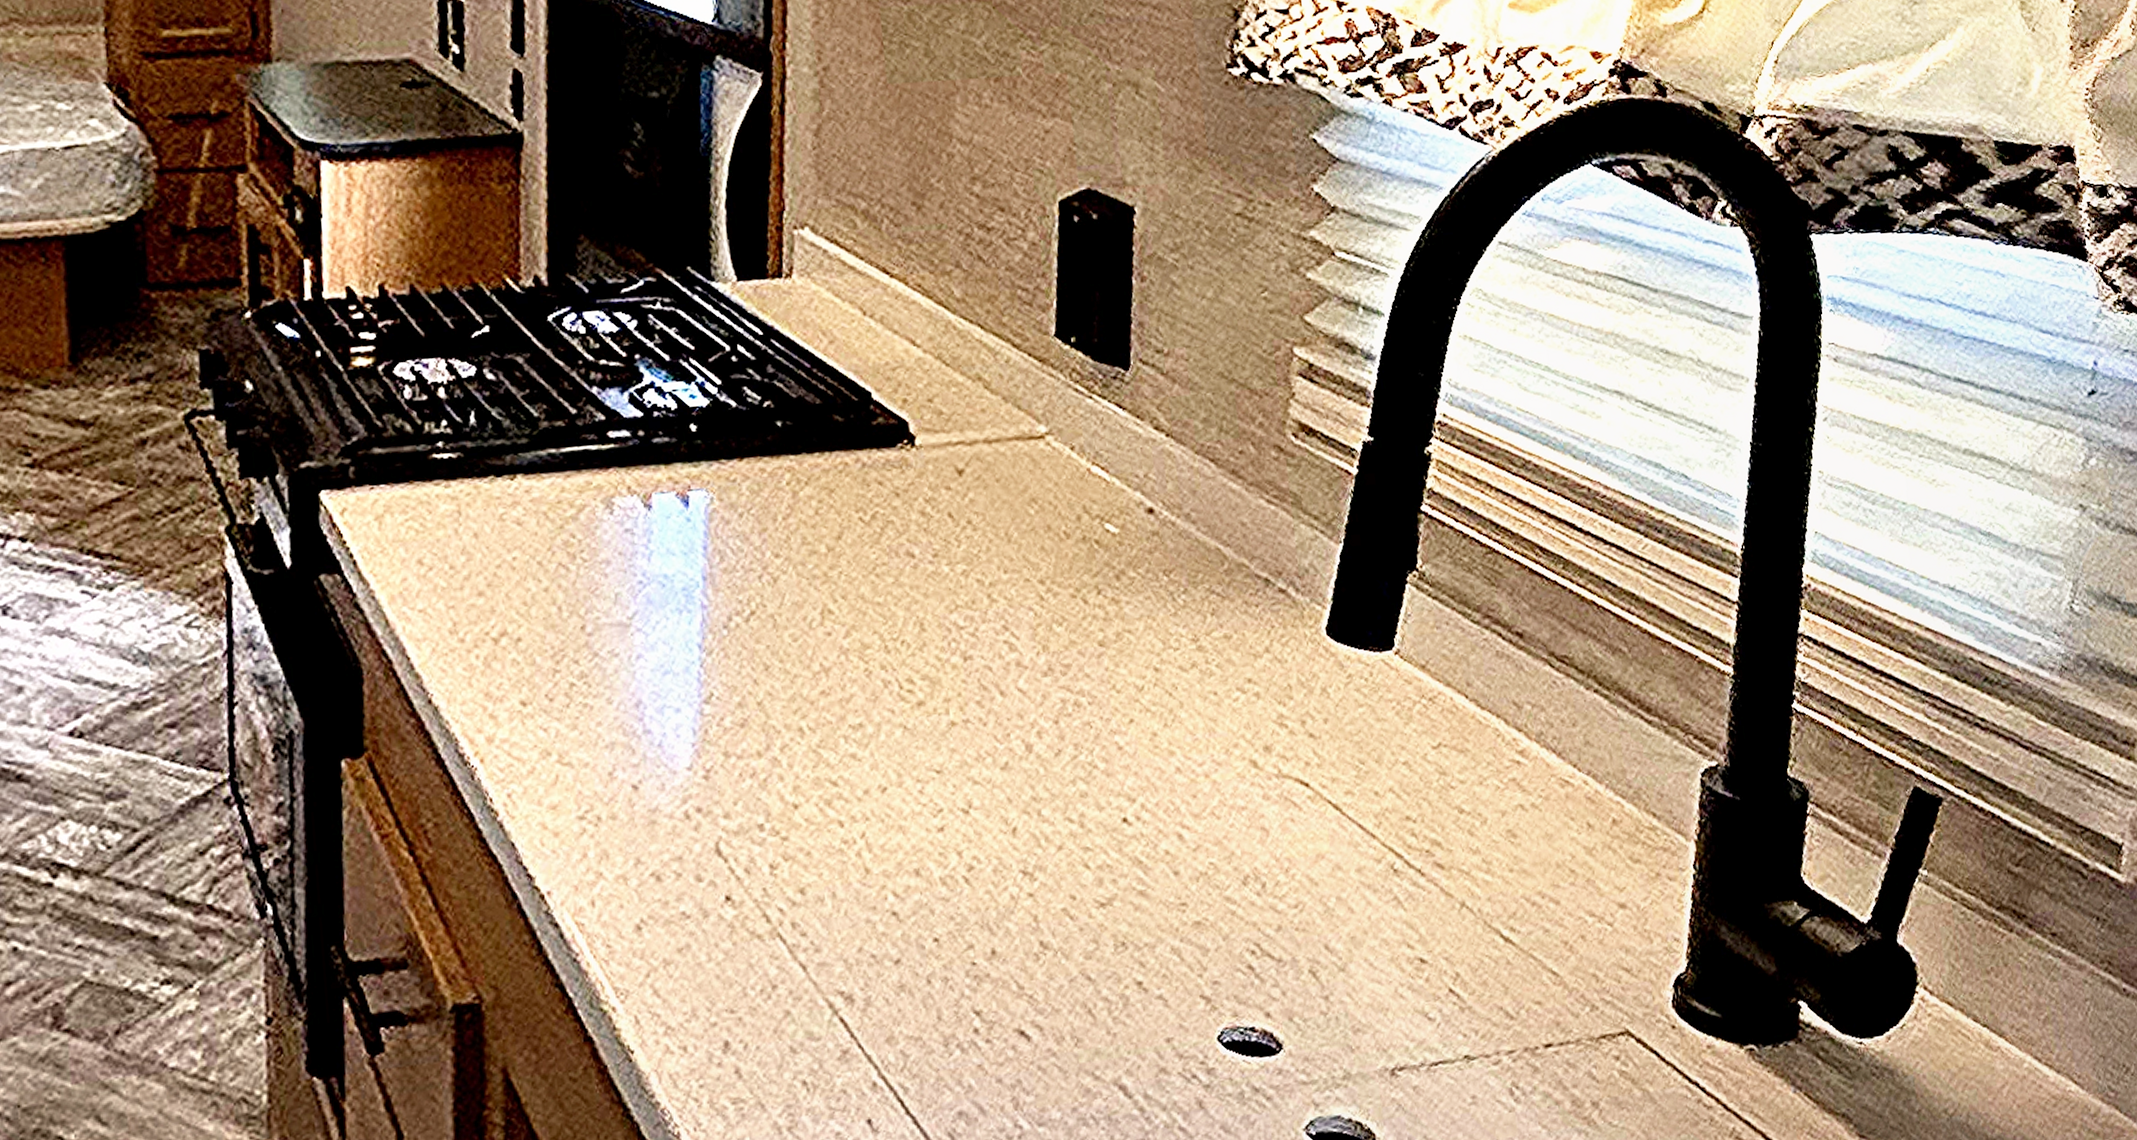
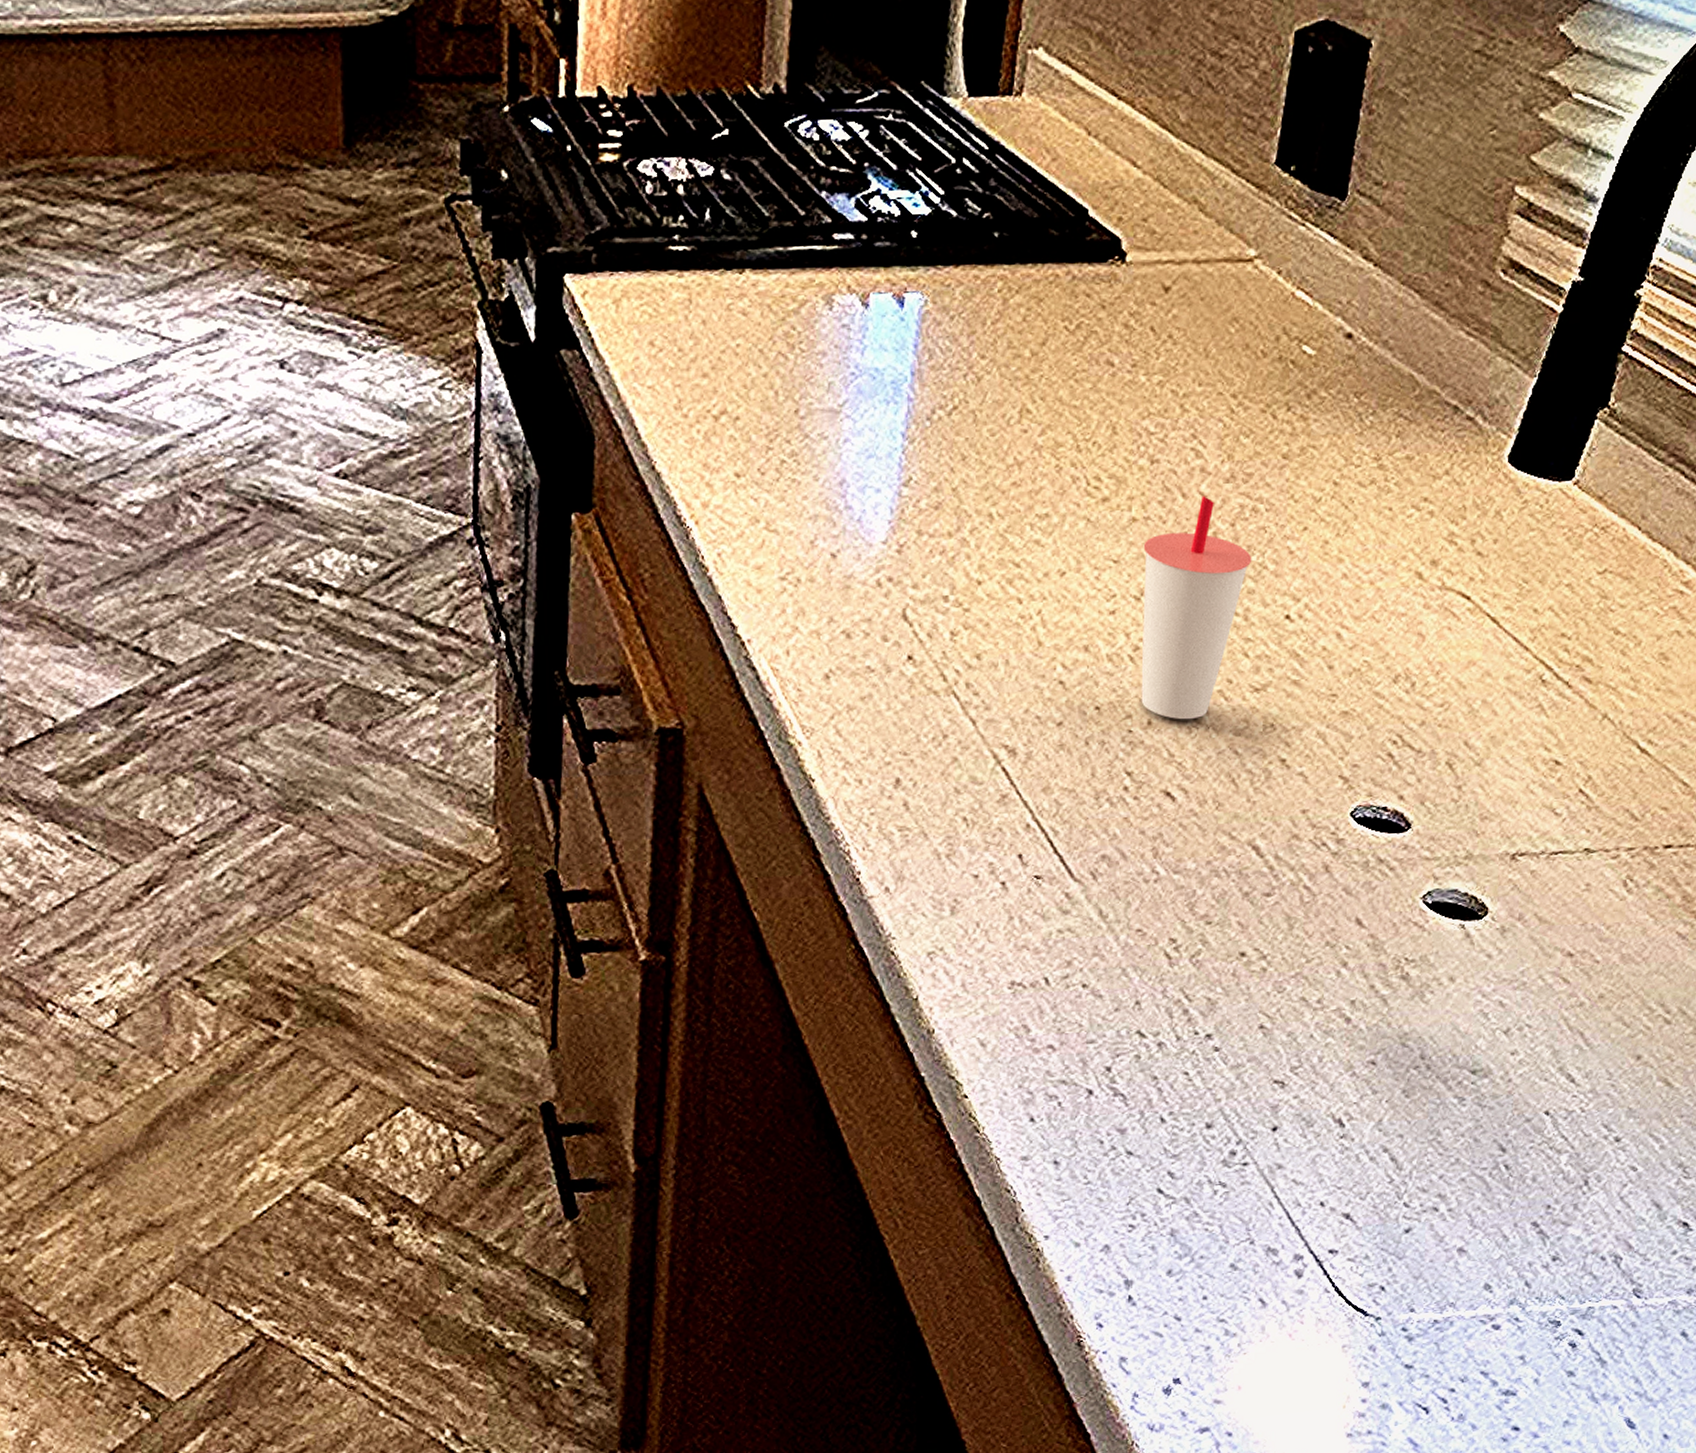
cup: none [965,692,1081,946] -> present [1141,496,1252,720]

